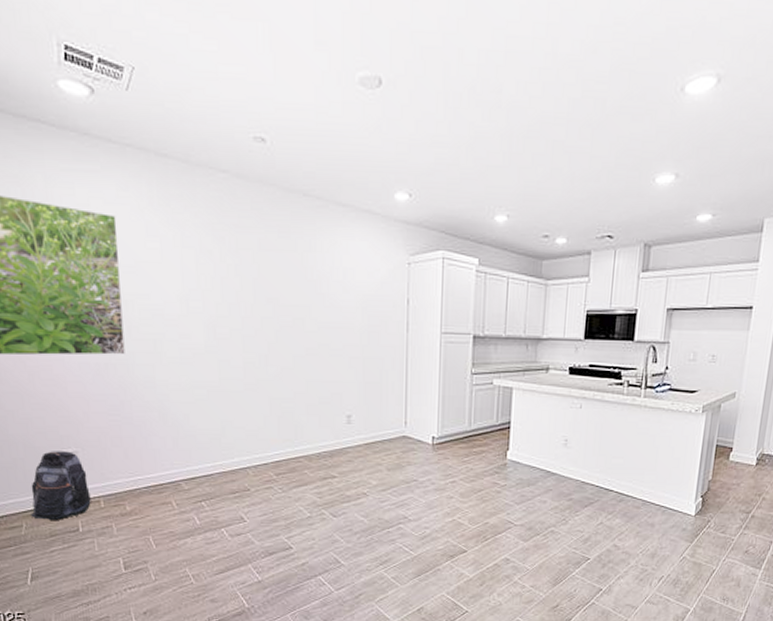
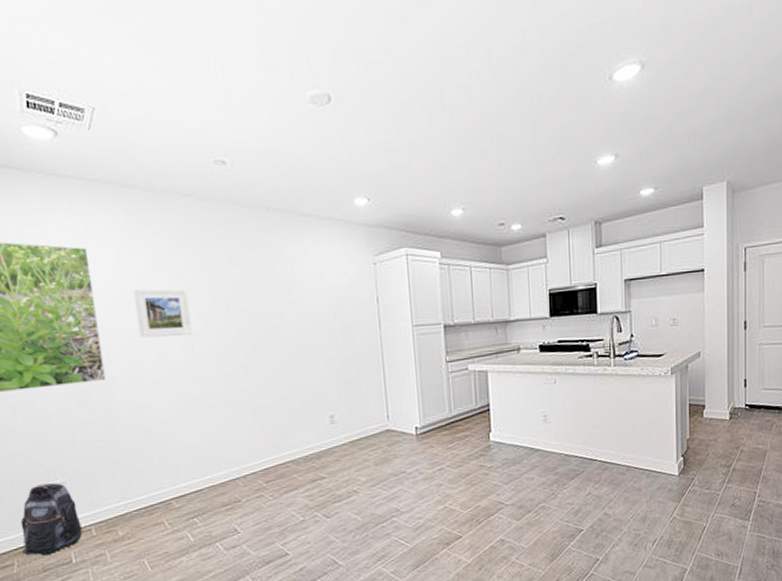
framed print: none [159,264,216,317] -> present [133,289,192,338]

